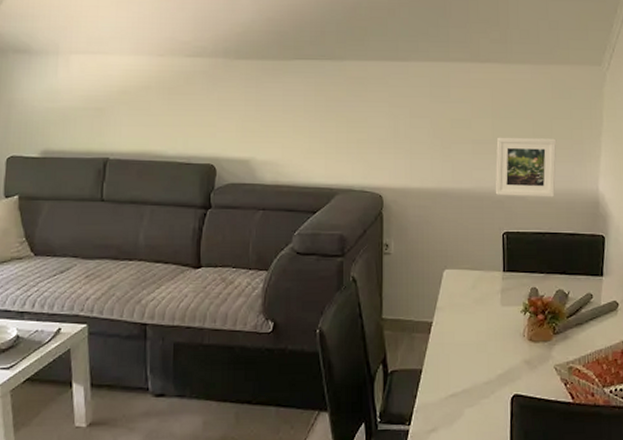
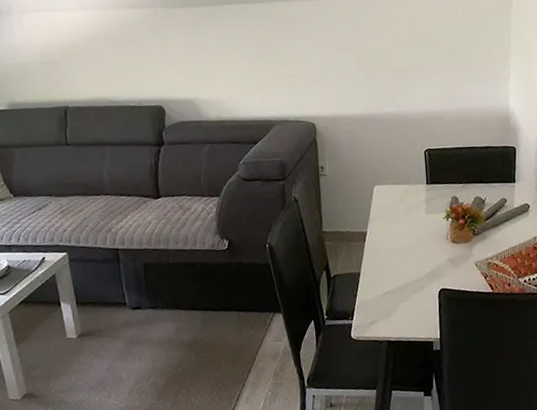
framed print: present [495,137,557,197] -> none [415,62,470,117]

